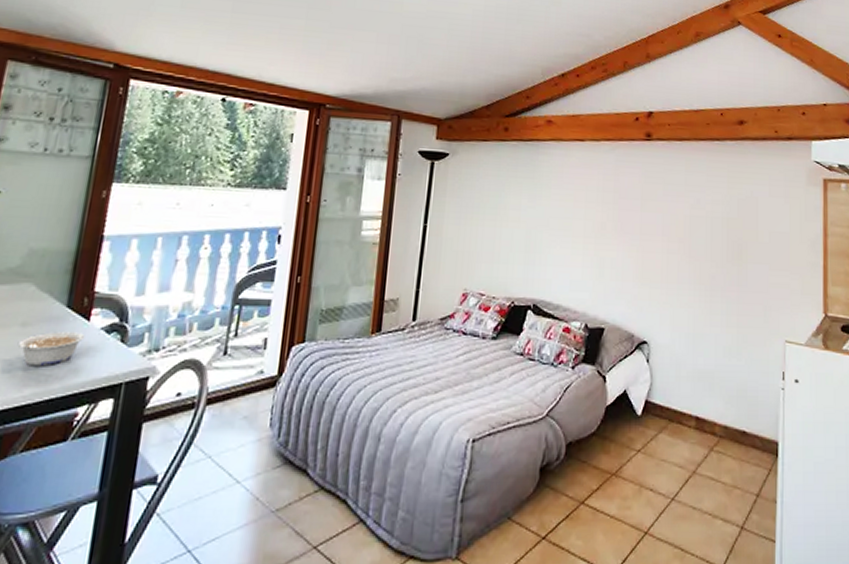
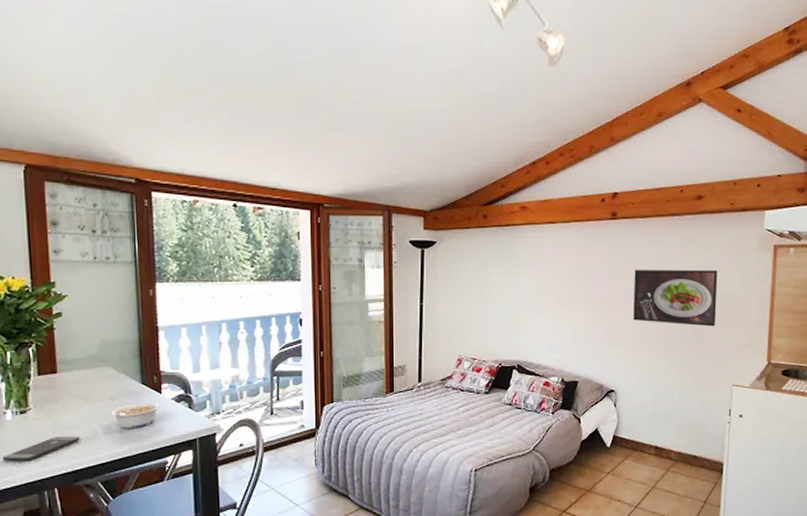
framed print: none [669,197,764,269] -> present [633,269,718,327]

